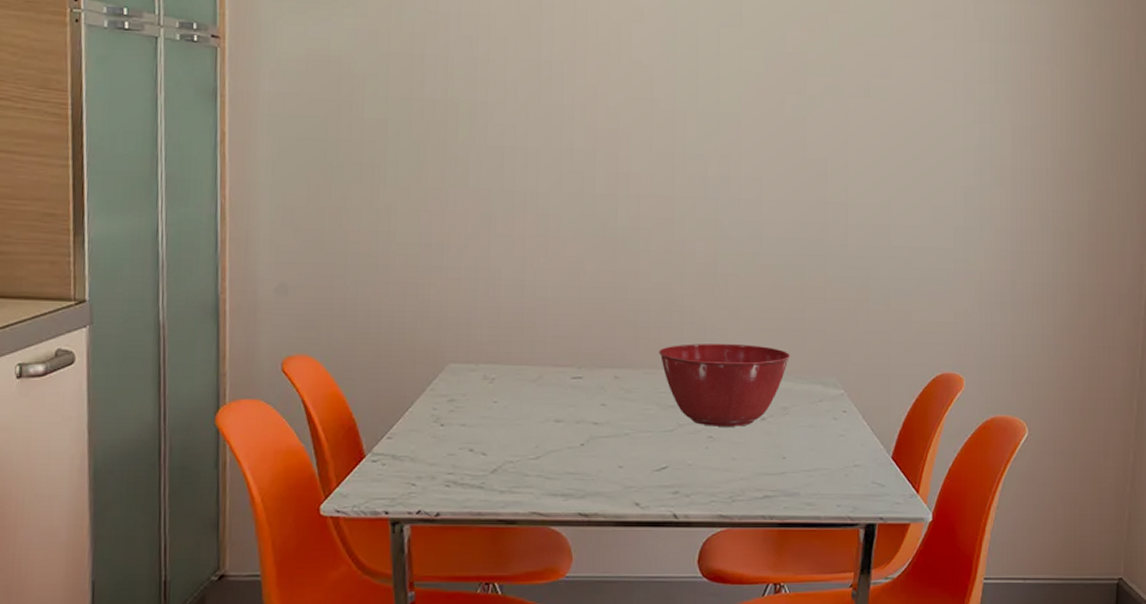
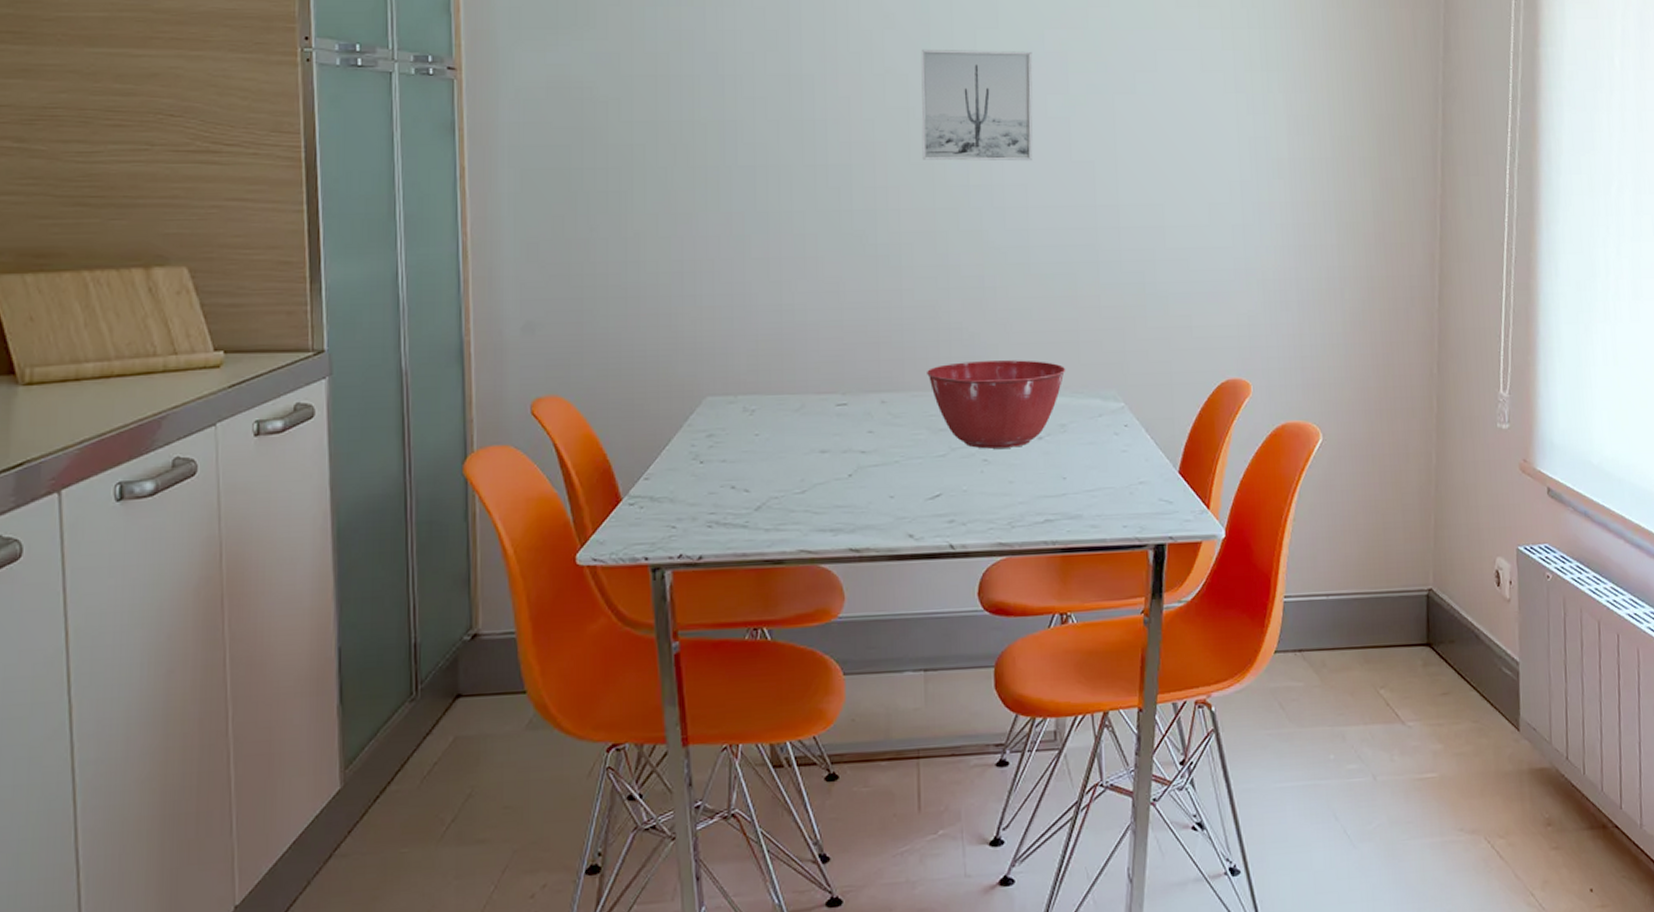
wall art: none [664,43,773,157] -> present [921,49,1033,161]

